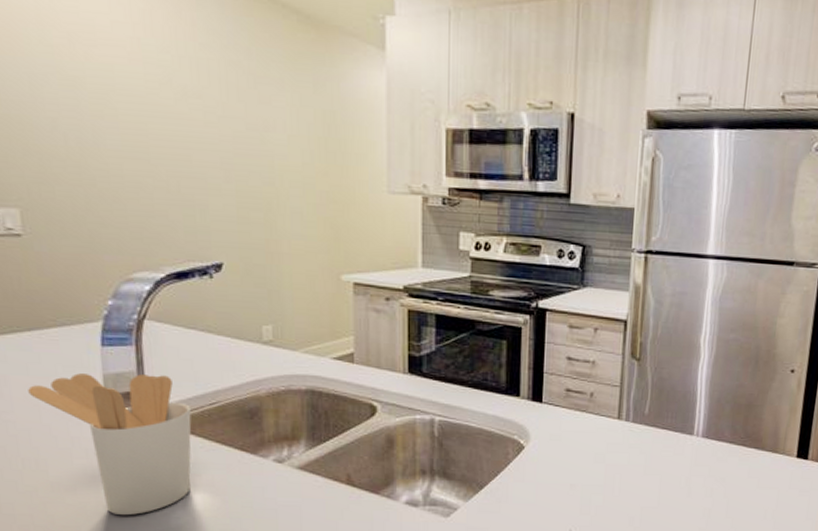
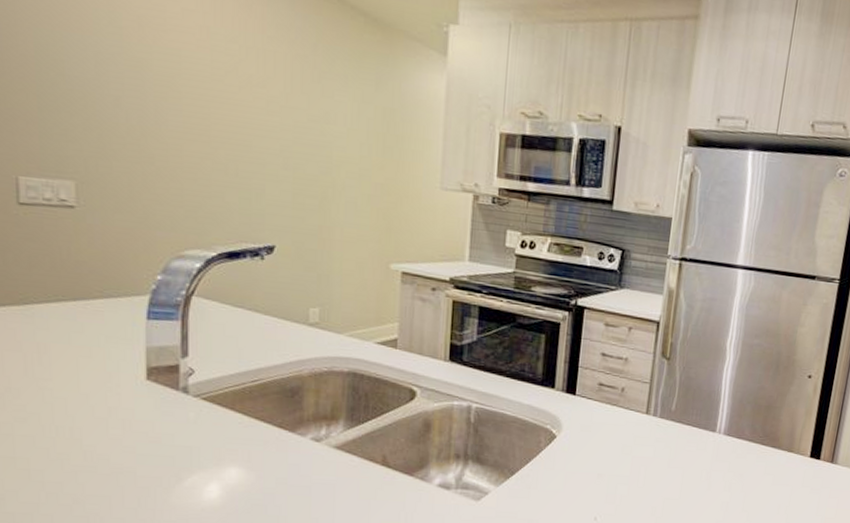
utensil holder: present [28,373,192,516] -> none [68,345,232,487]

